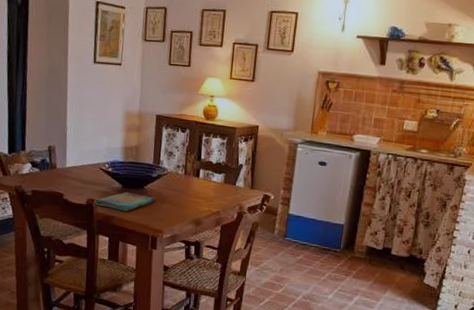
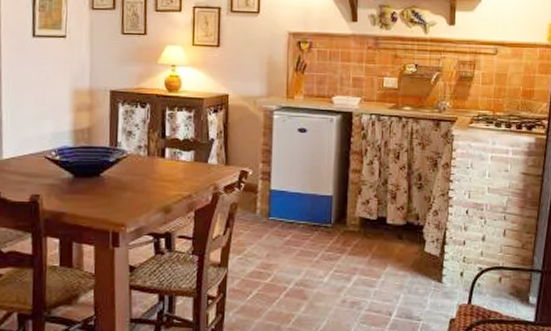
dish towel: present [94,191,155,212] -> none [40,181,114,206]

